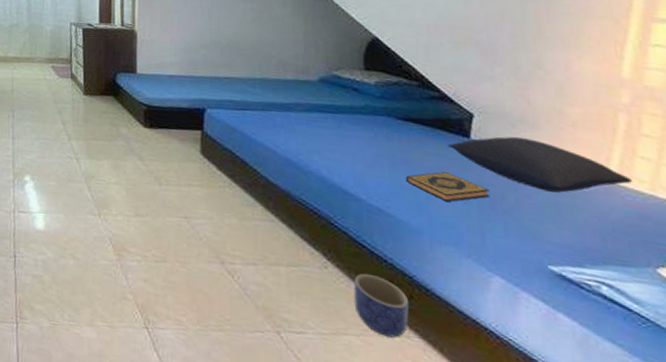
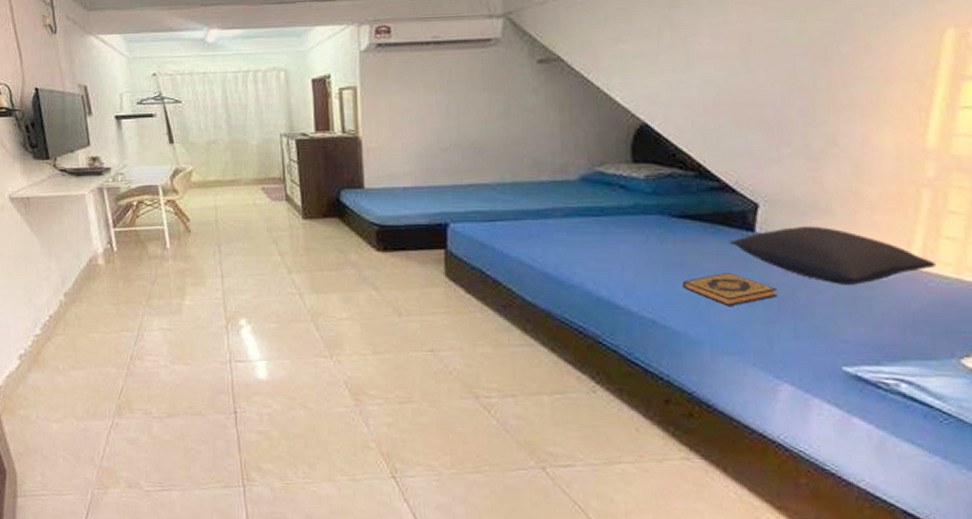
planter: present [353,273,410,338] -> none [626,394,690,462]

